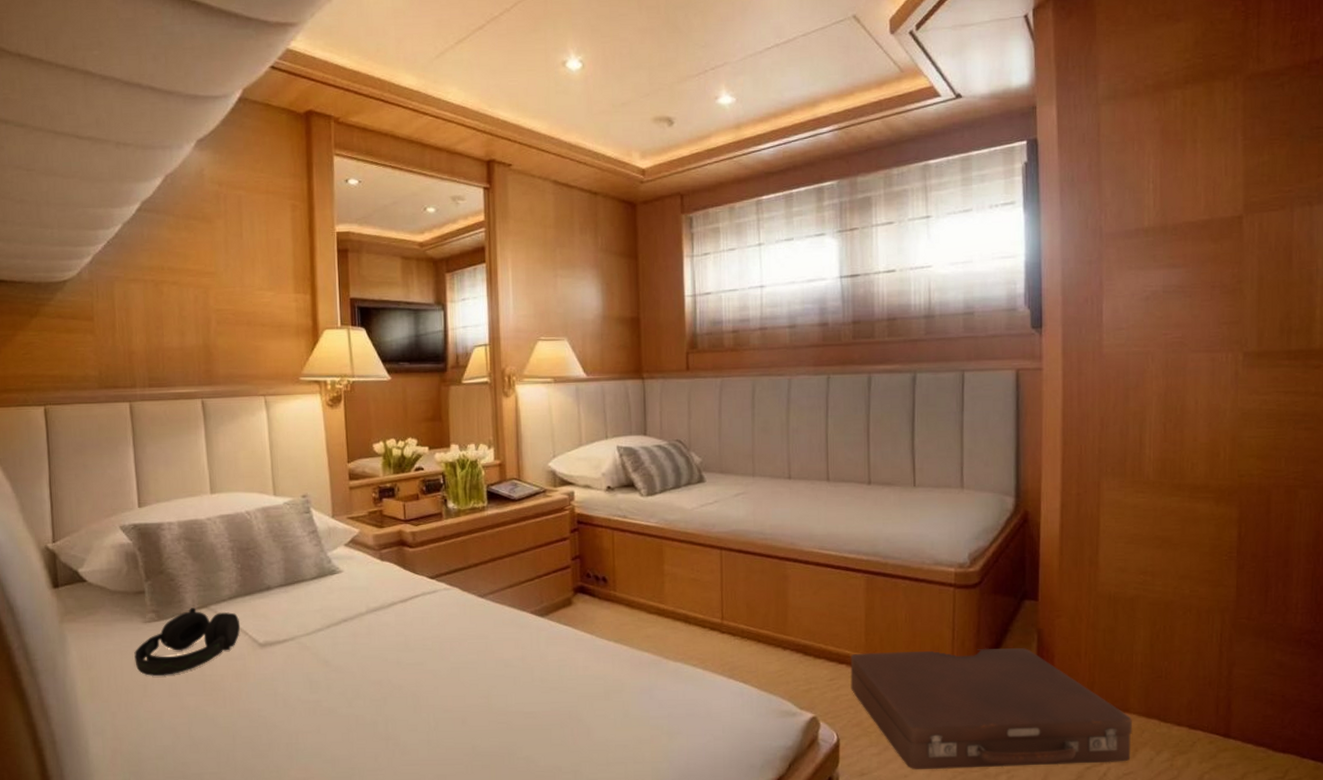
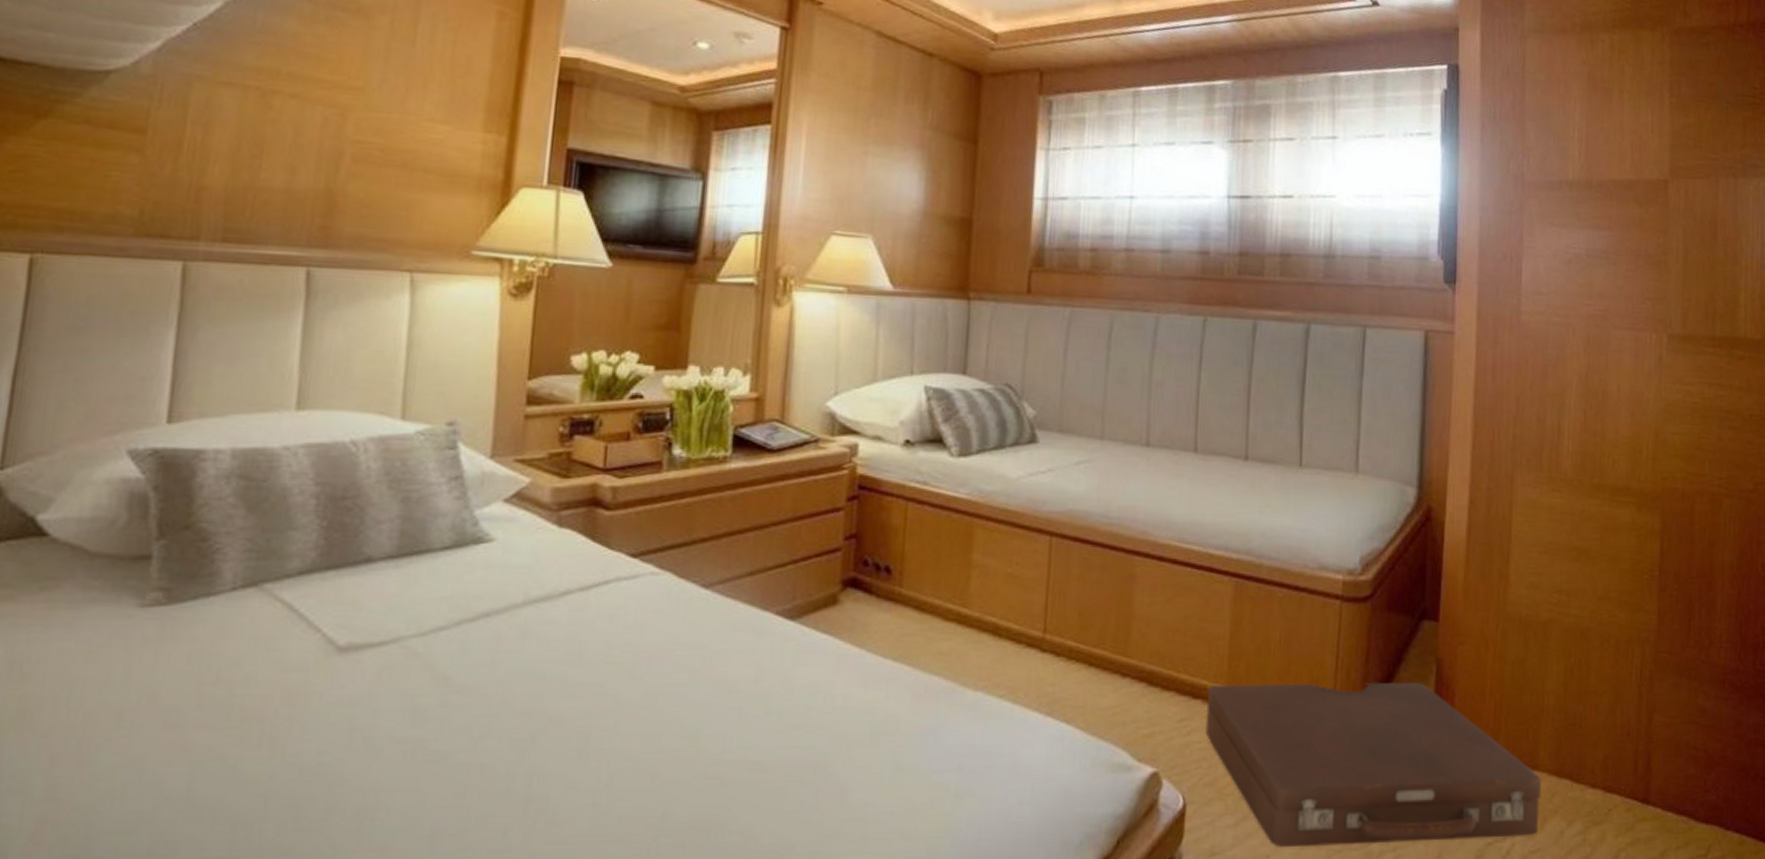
headphones: present [134,608,241,676] -> none [111,586,311,694]

